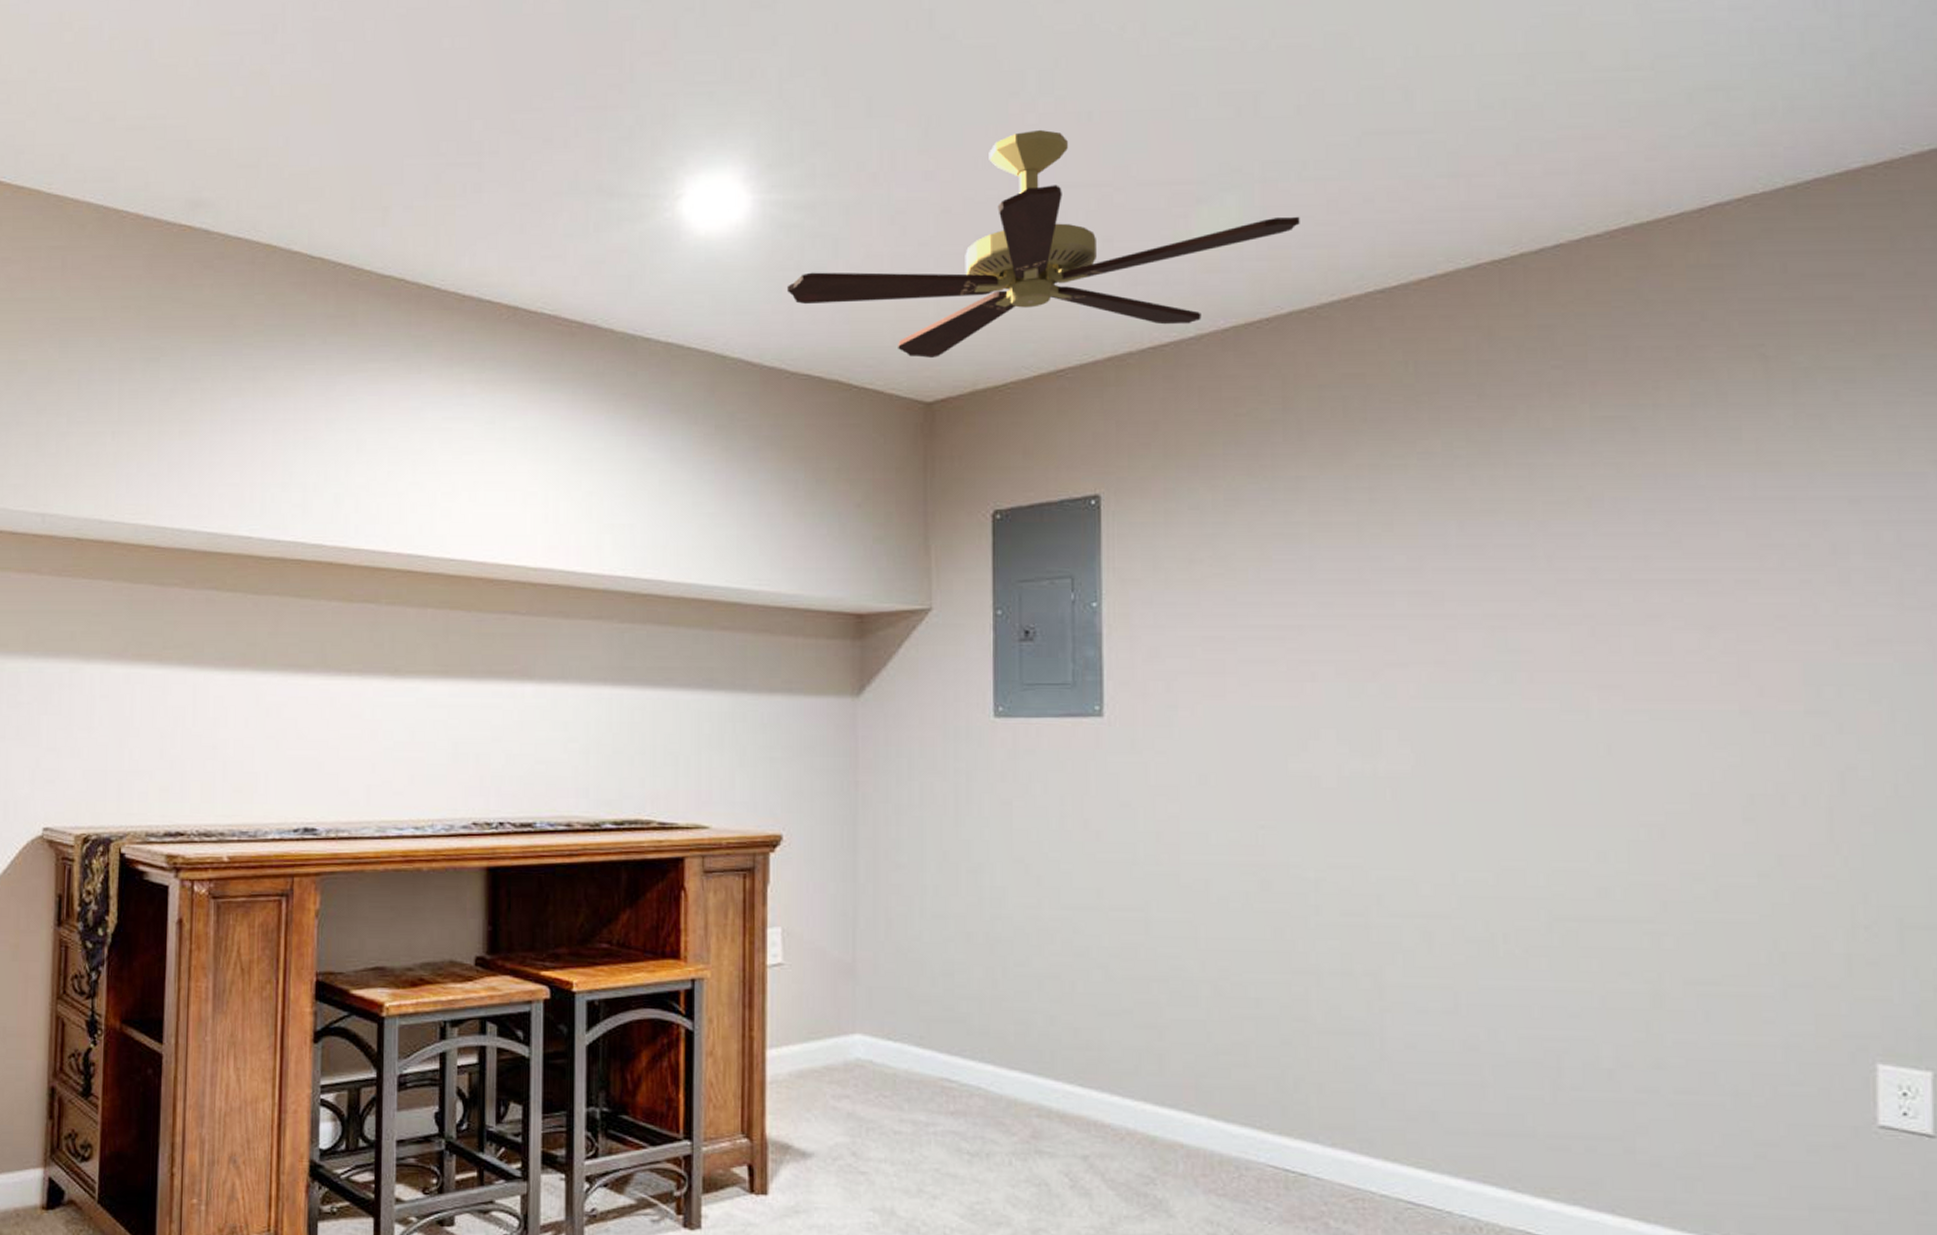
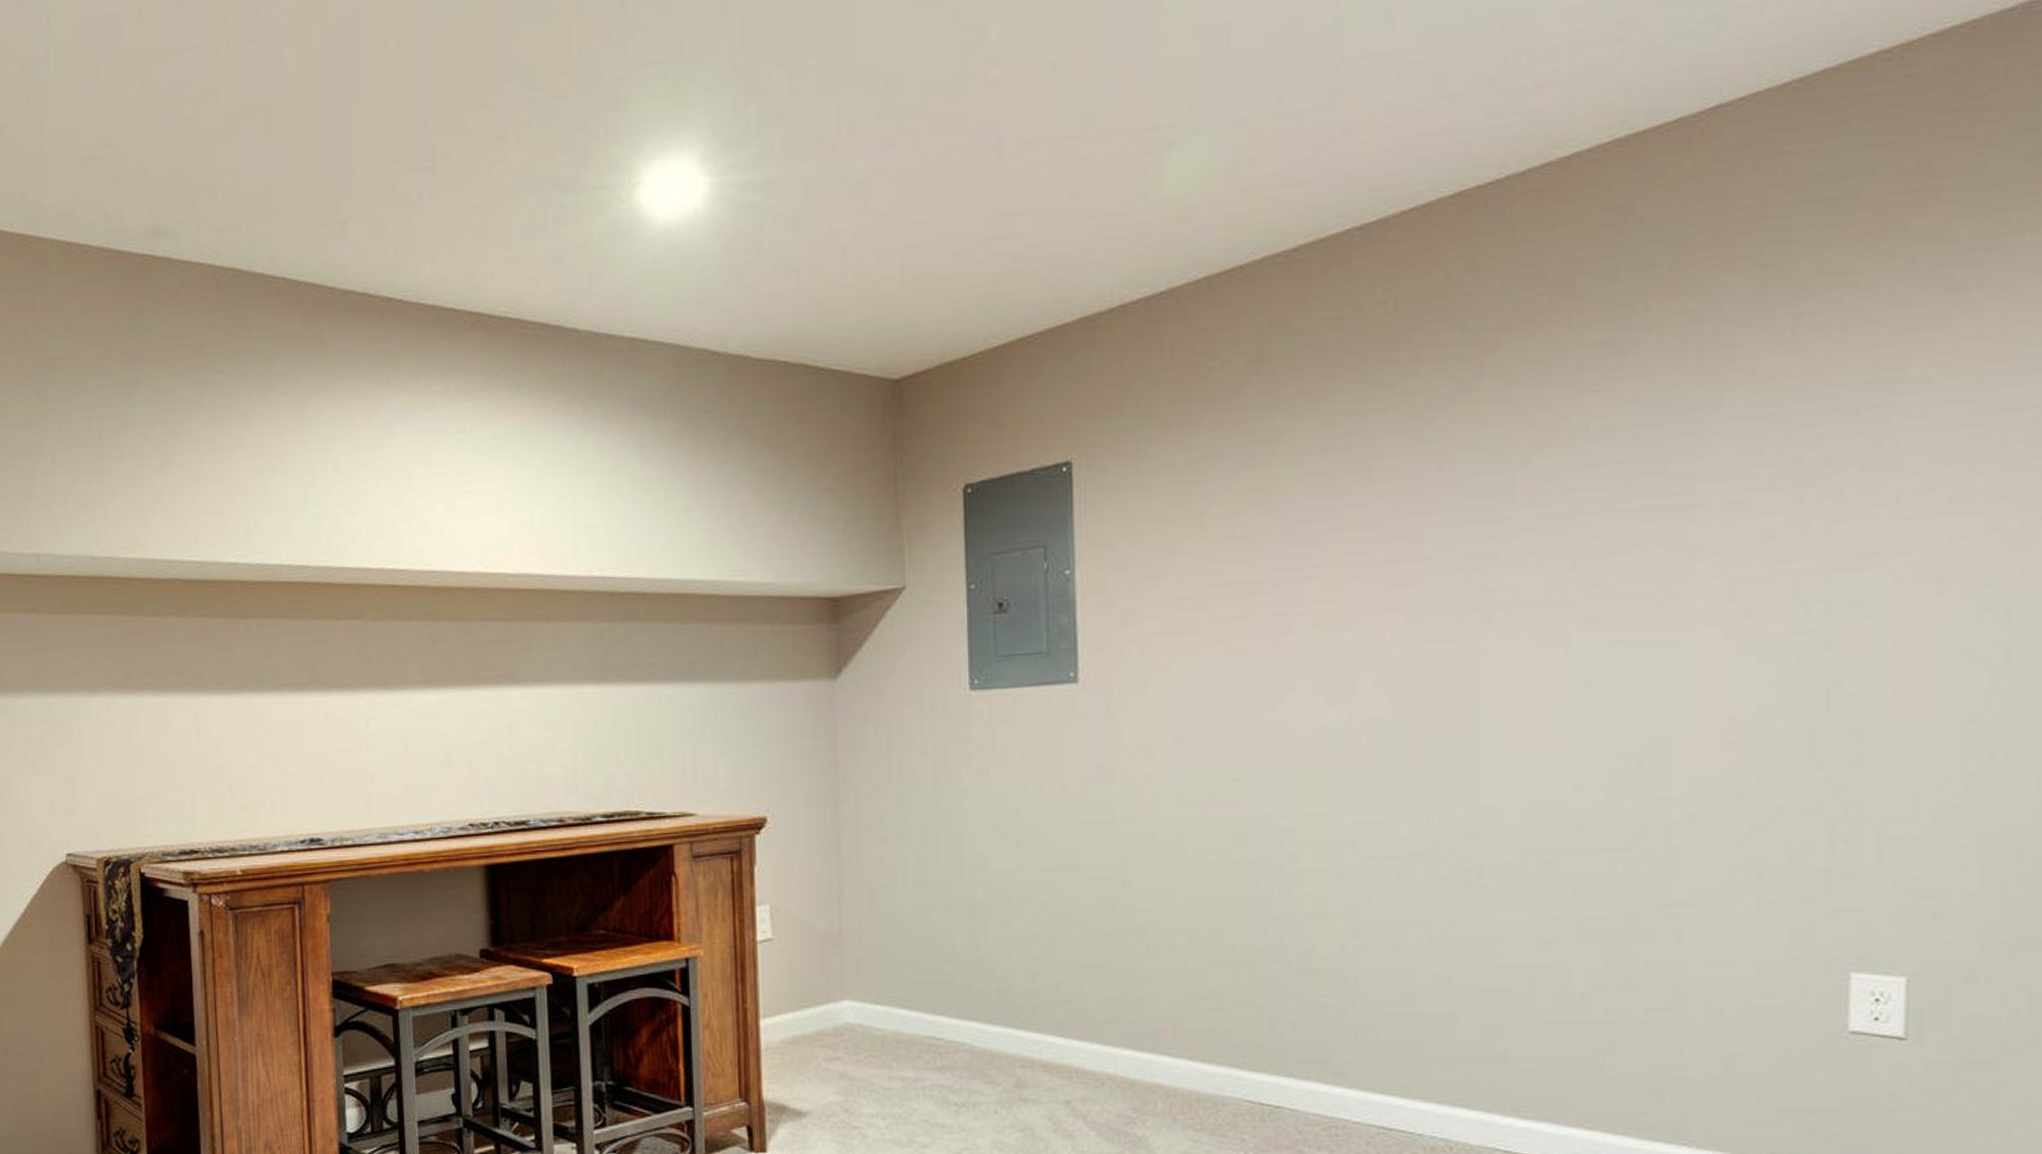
ceiling fan: present [786,129,1300,358] -> none [748,83,1275,334]

